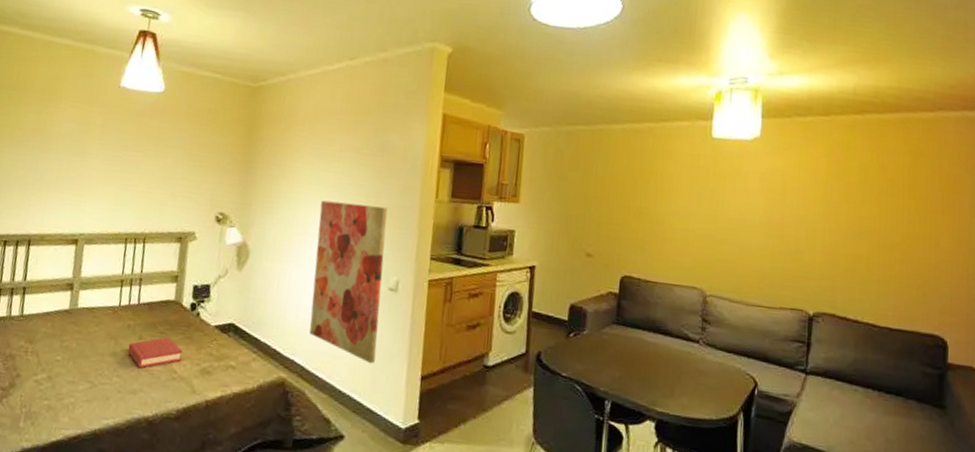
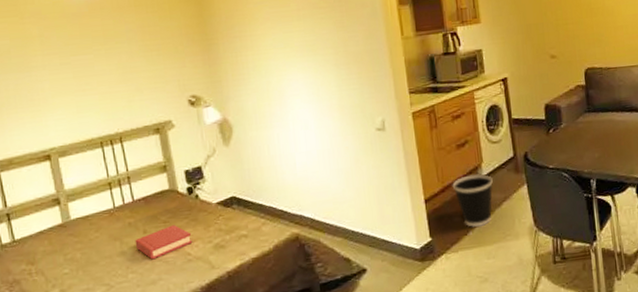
wall art: present [309,200,388,364] -> none [291,55,379,201]
wastebasket: none [453,361,498,422] -> present [452,174,493,227]

